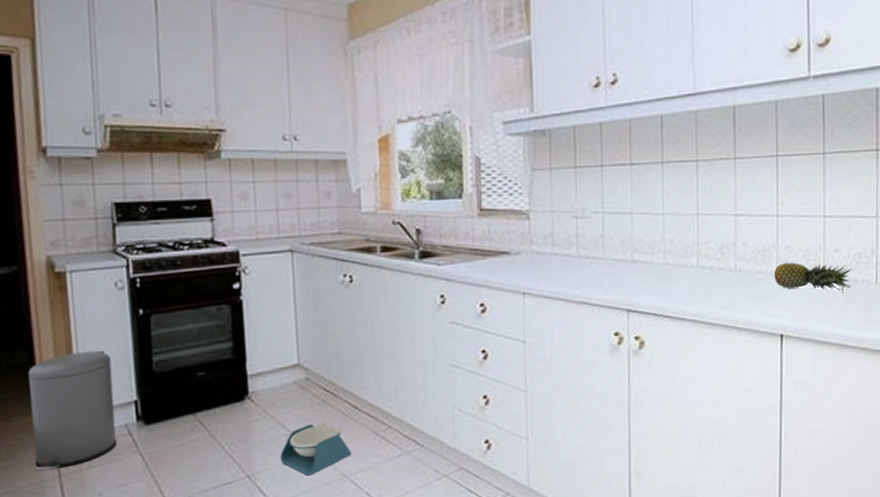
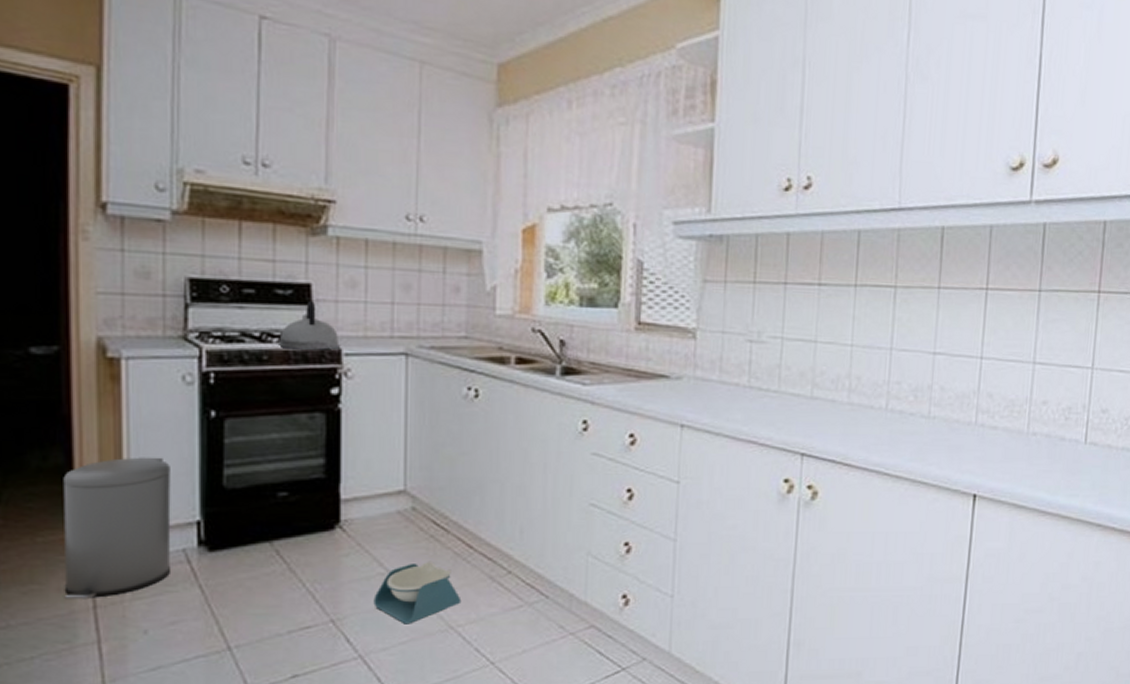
kettle: none [188,213,238,254] -> present [277,301,340,350]
fruit: present [774,262,852,294] -> none [972,413,1060,453]

